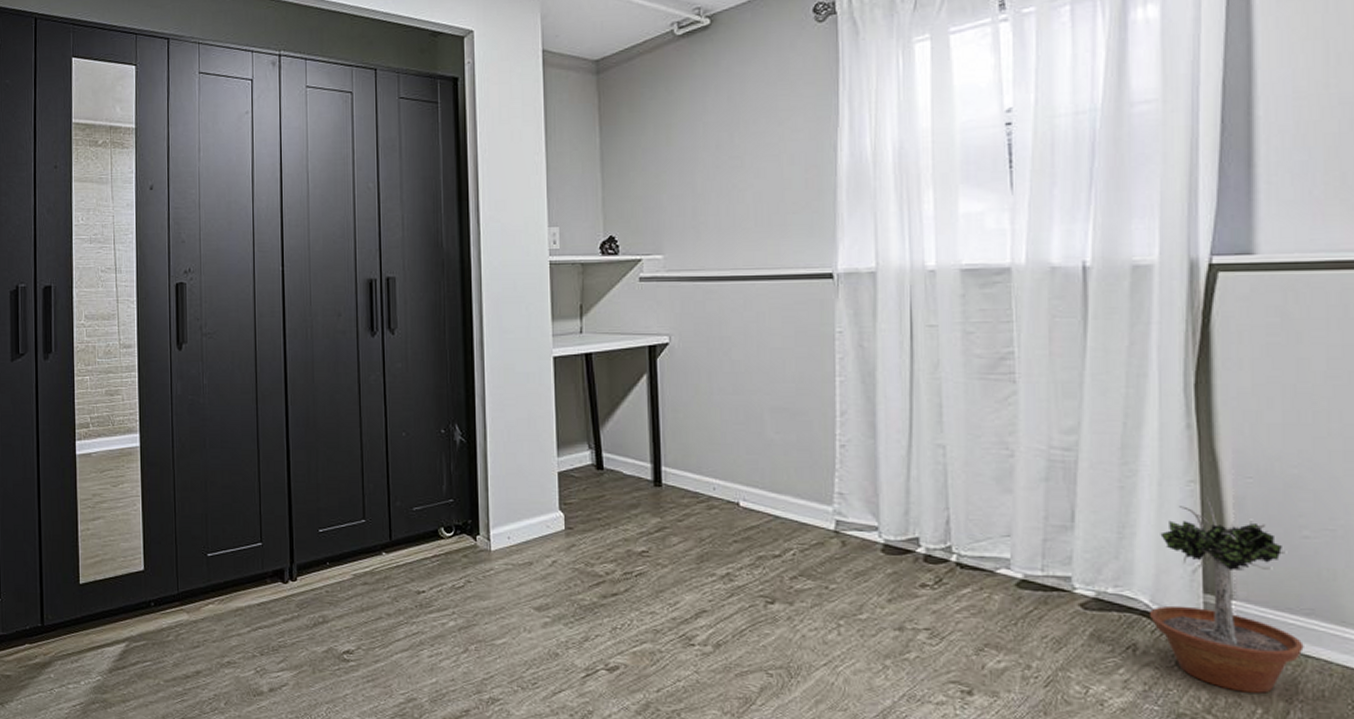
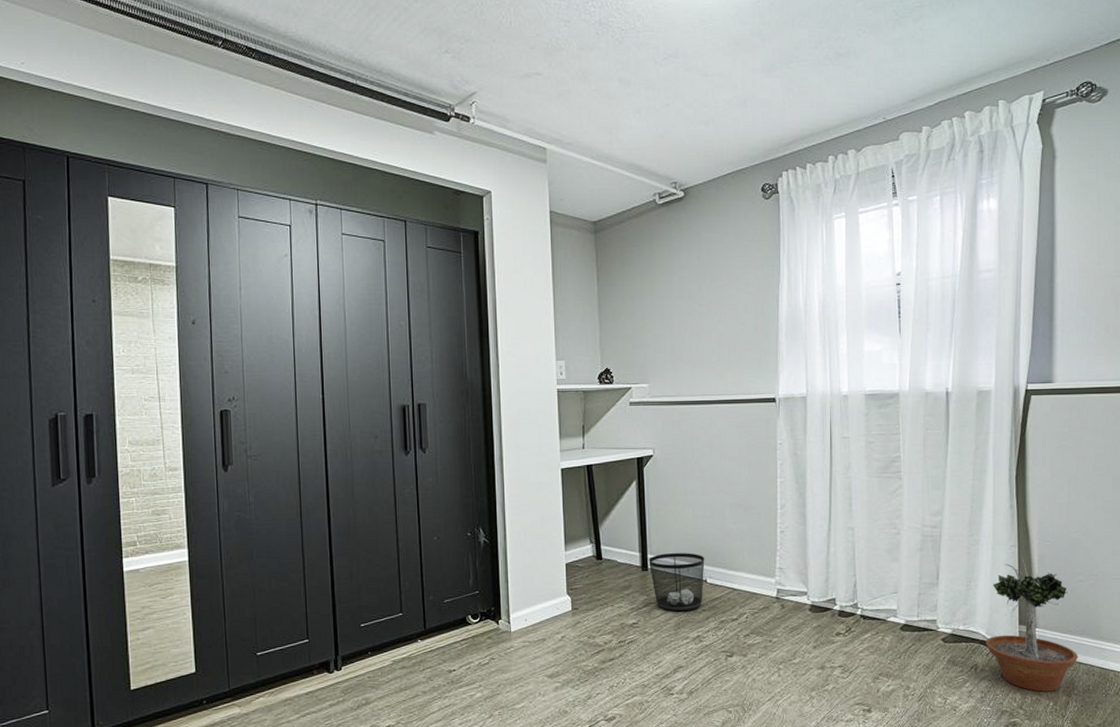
waste bin: none [662,466,737,541] -> present [648,553,705,612]

